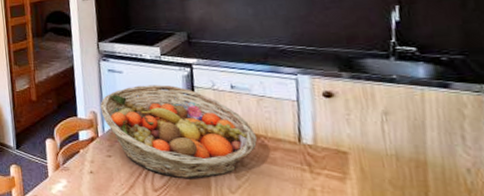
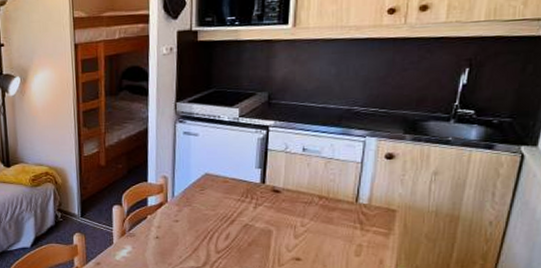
fruit basket: present [100,84,258,179] -> none [172,147,320,240]

